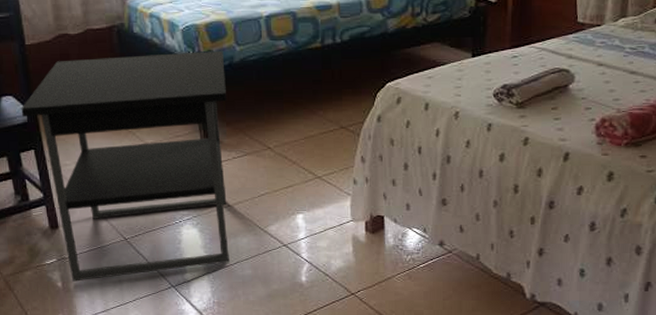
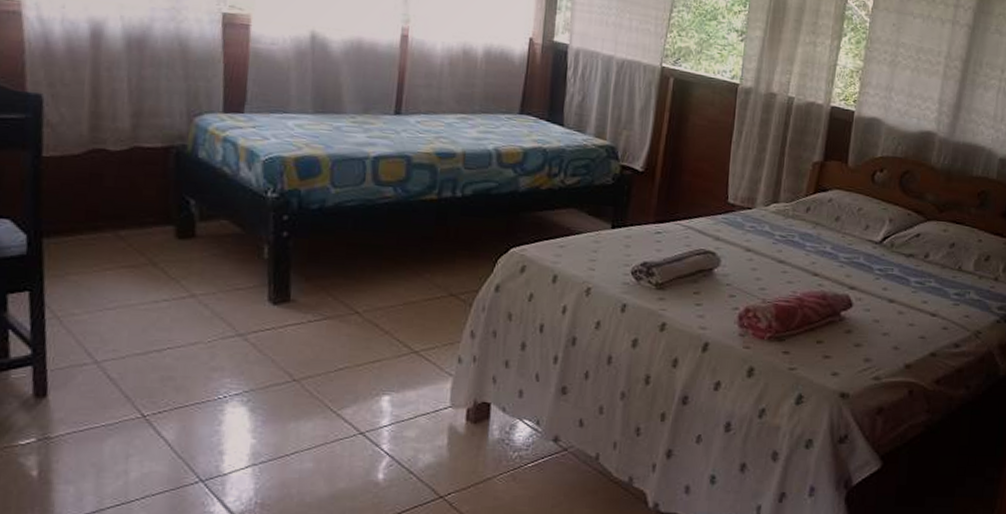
nightstand: present [21,50,230,282] -> none [19,181,314,470]

